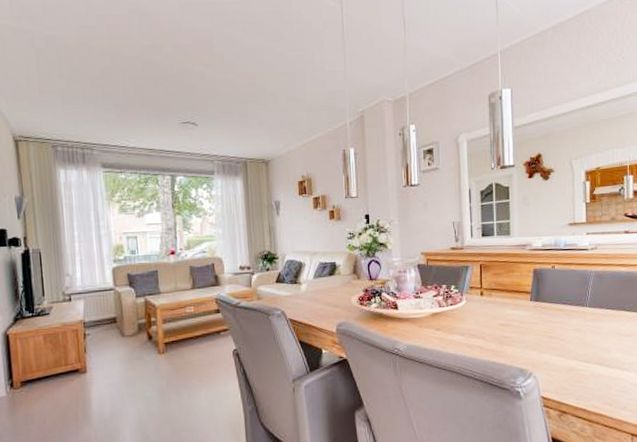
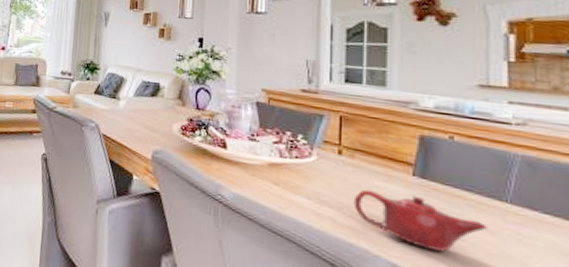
teapot: none [493,316,577,352] -> present [353,189,489,252]

